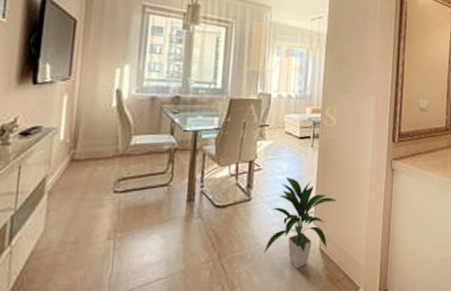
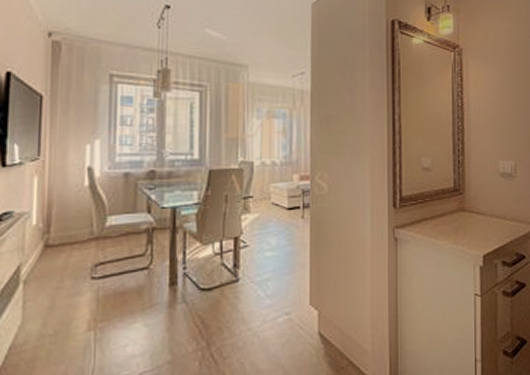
indoor plant: present [264,177,338,269] -> none [256,254,335,356]

